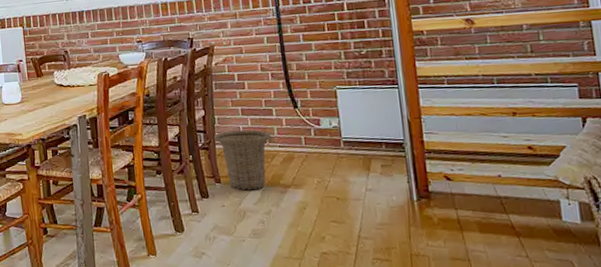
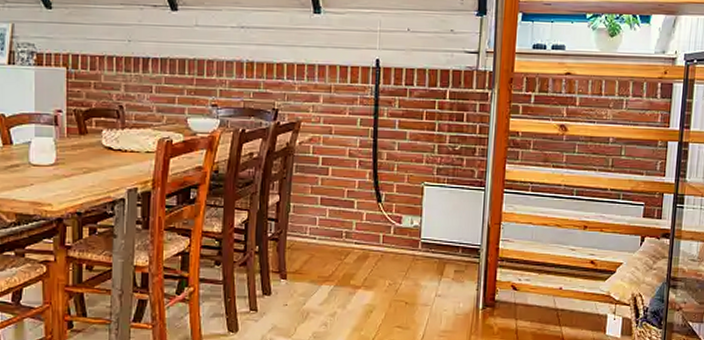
basket: present [214,129,271,191] -> none [287,221,348,289]

